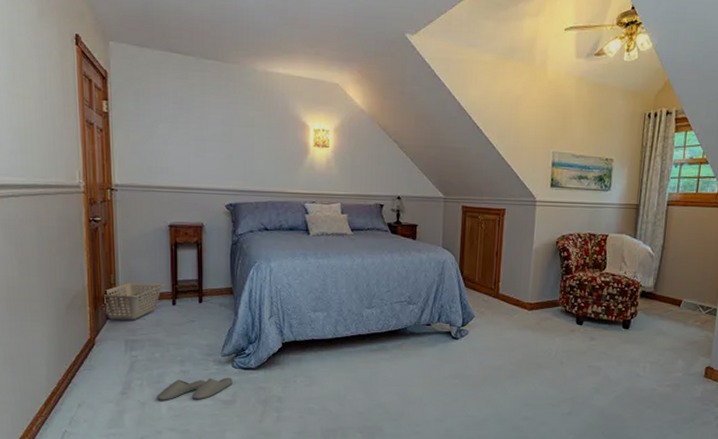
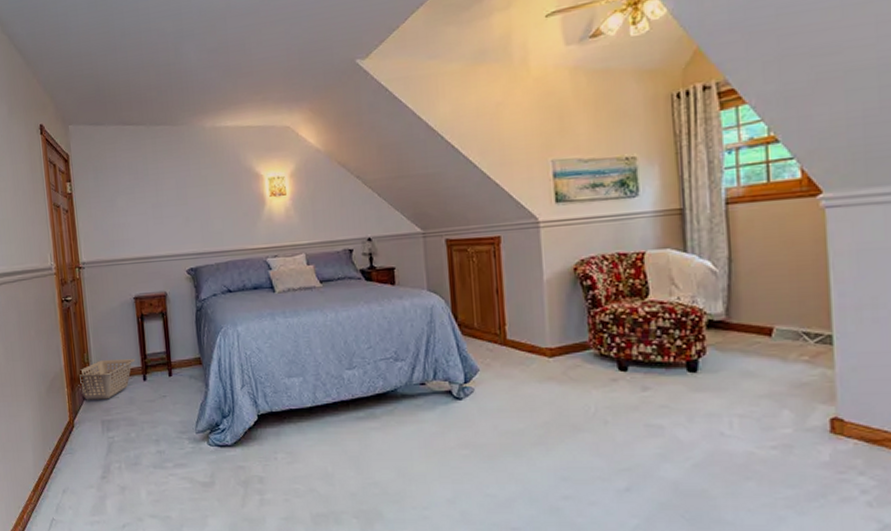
slippers: present [157,377,233,400] -> none [135,456,210,484]

